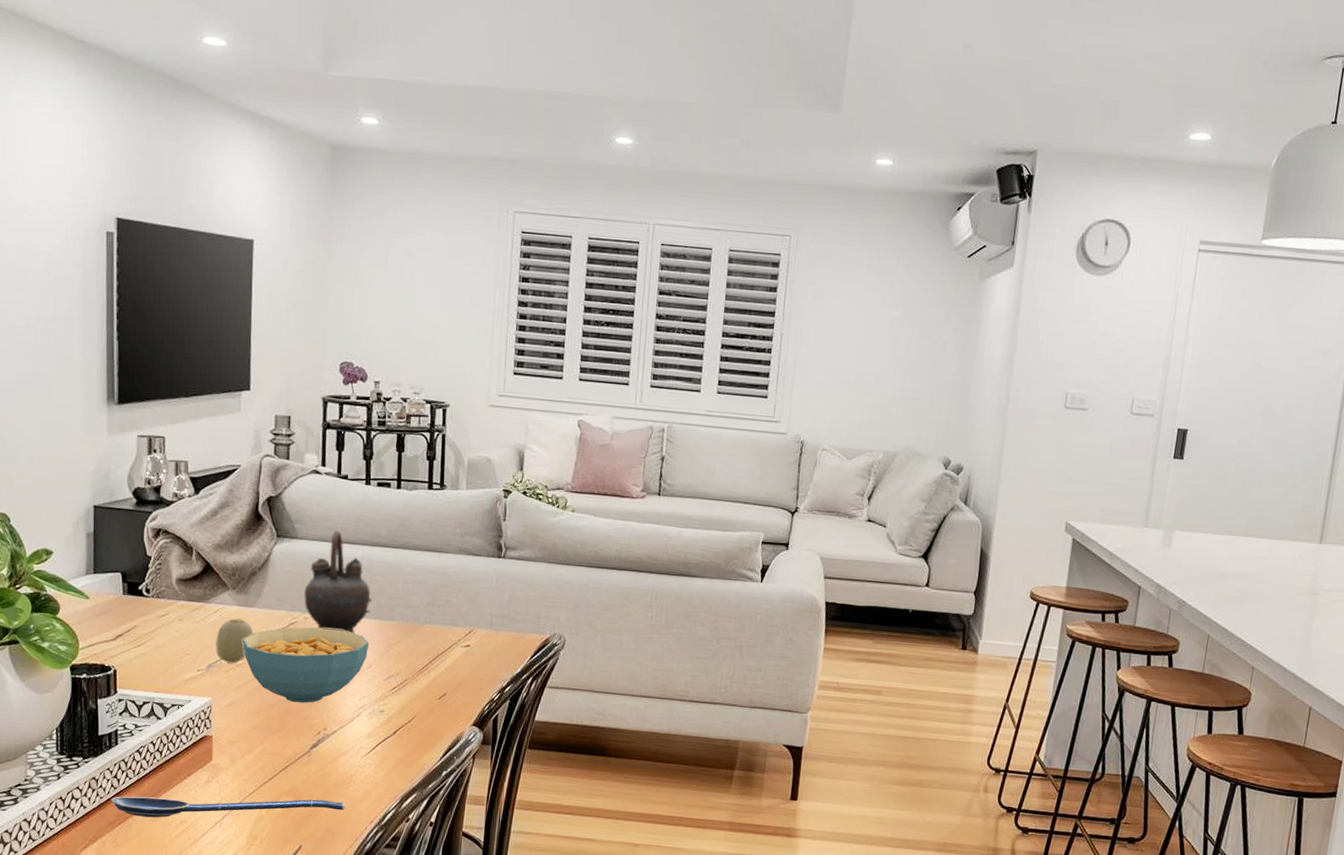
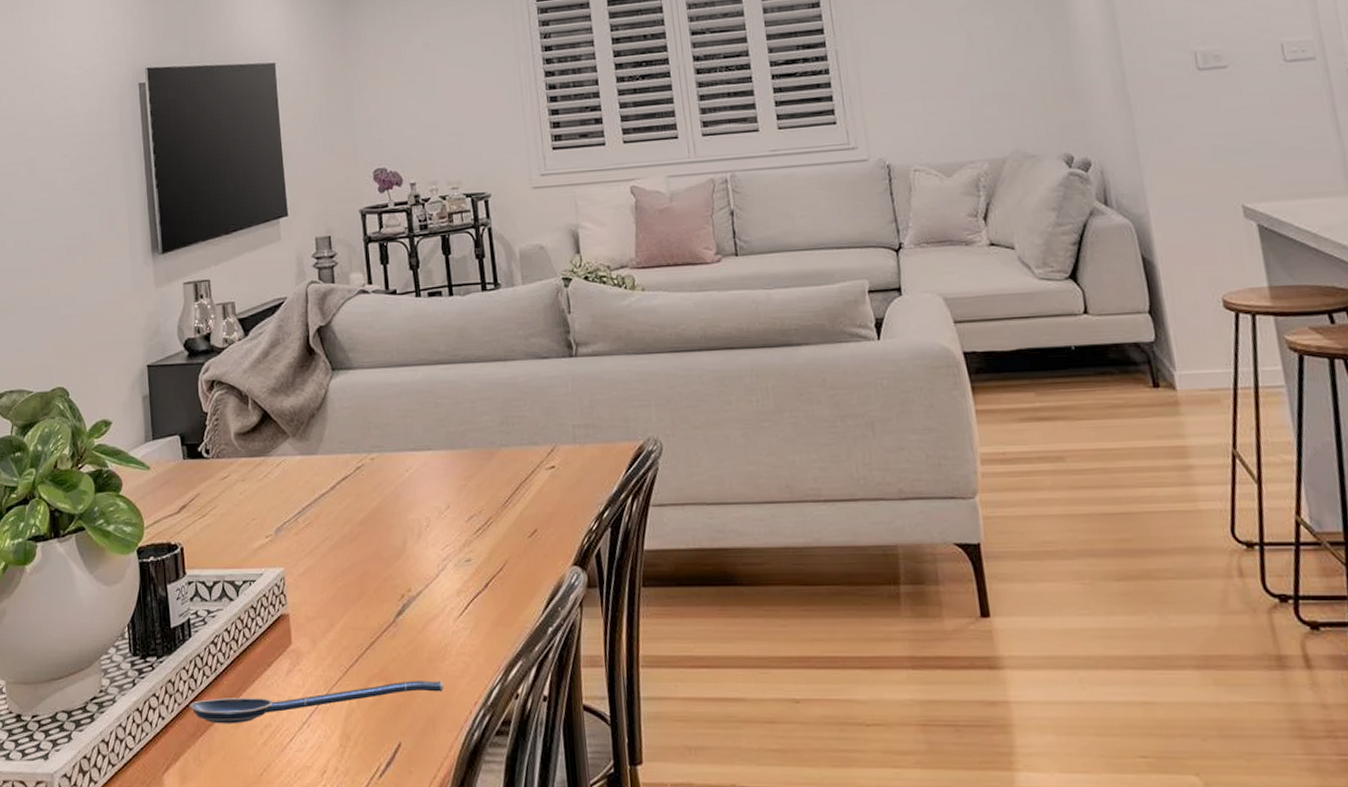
fruit: present [216,618,254,664] -> none [281,470,320,524]
cereal bowl: present [243,627,369,704] -> none [309,467,444,562]
teapot: present [304,530,372,635] -> none [367,352,440,471]

